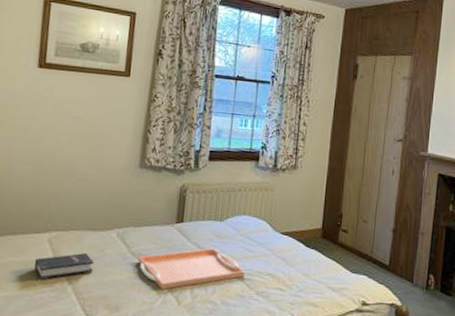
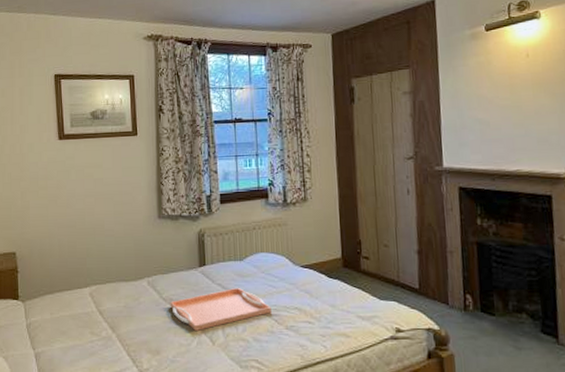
hardback book: present [34,252,94,280] -> none [82,302,131,330]

